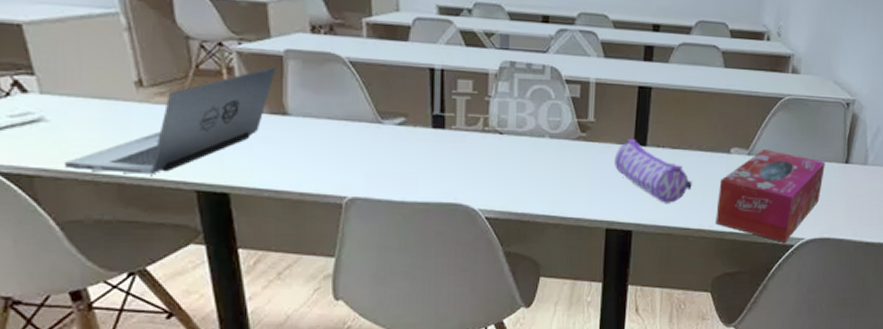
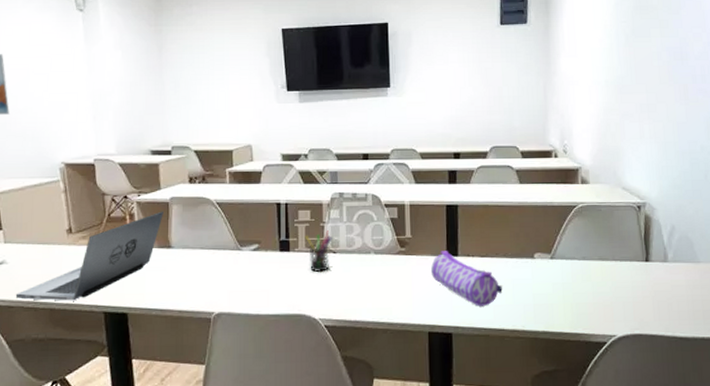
pen holder: none [464,106,499,156] -> present [305,230,332,273]
tissue box: present [715,150,826,242] -> none [527,253,626,340]

